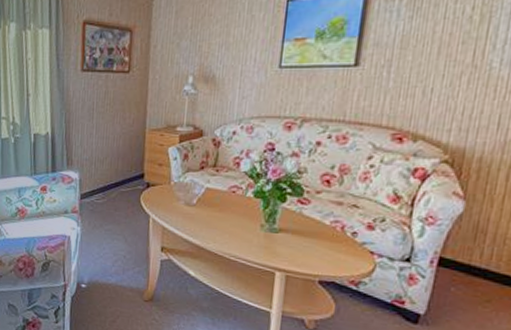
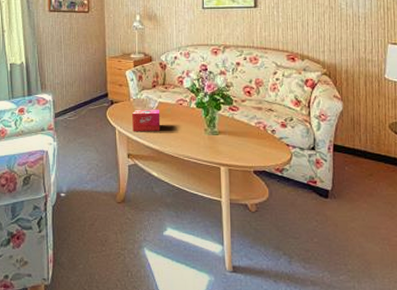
tissue box: none [170,195,207,223] -> present [132,109,161,131]

